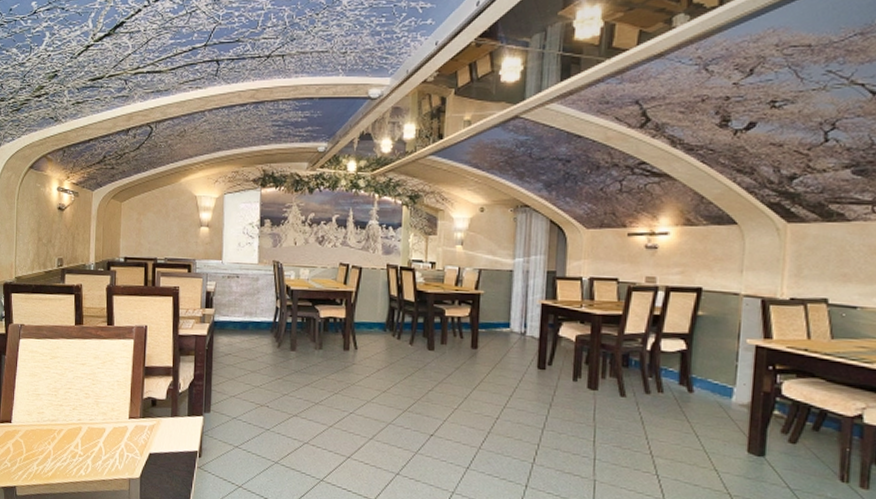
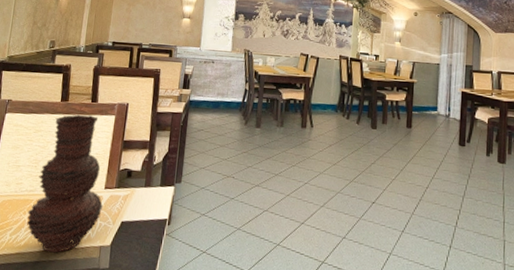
vase: none [52,339,128,485] -> present [26,114,103,253]

